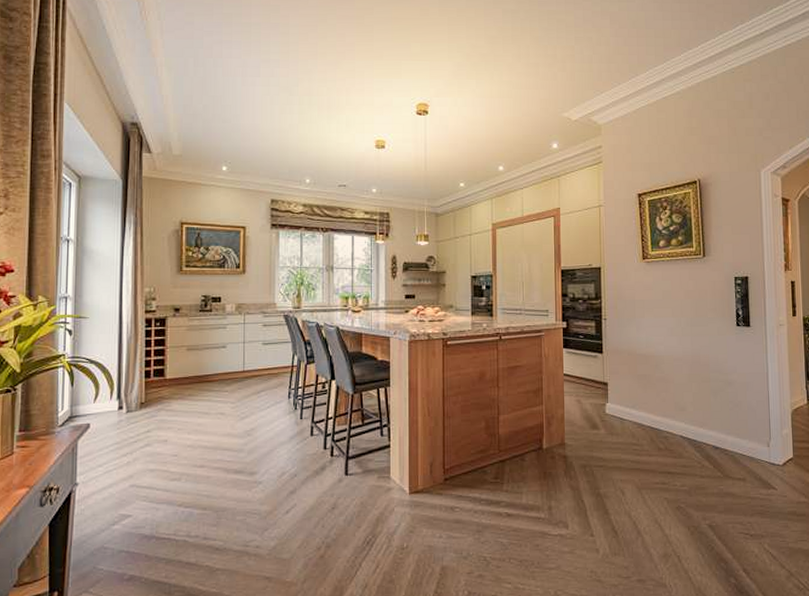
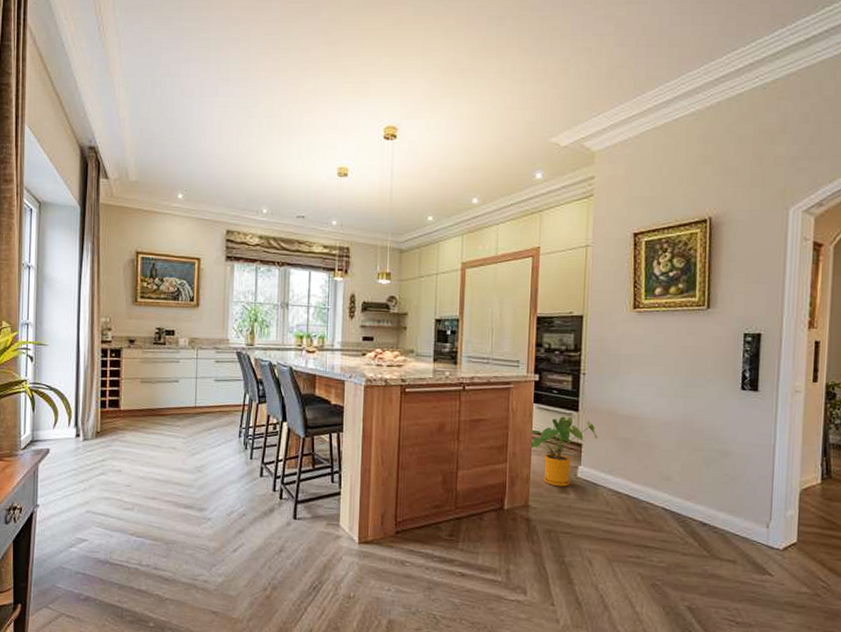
house plant: none [561,359,620,424] -> present [529,416,597,487]

